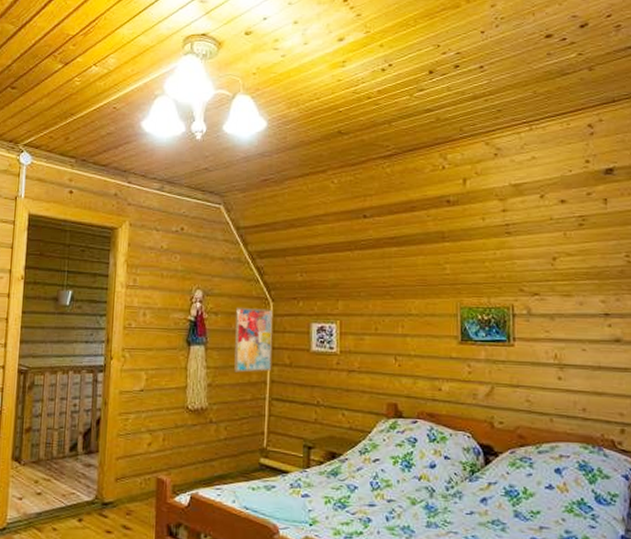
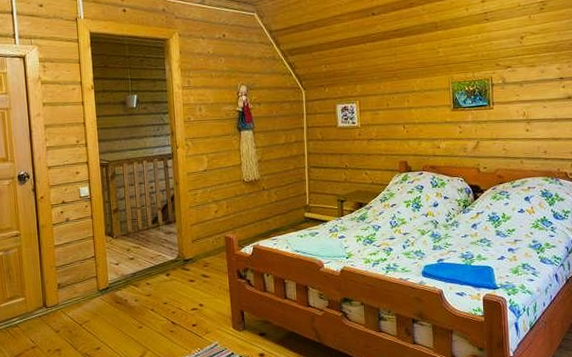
wall art: present [234,307,273,373] -> none [274,96,308,149]

